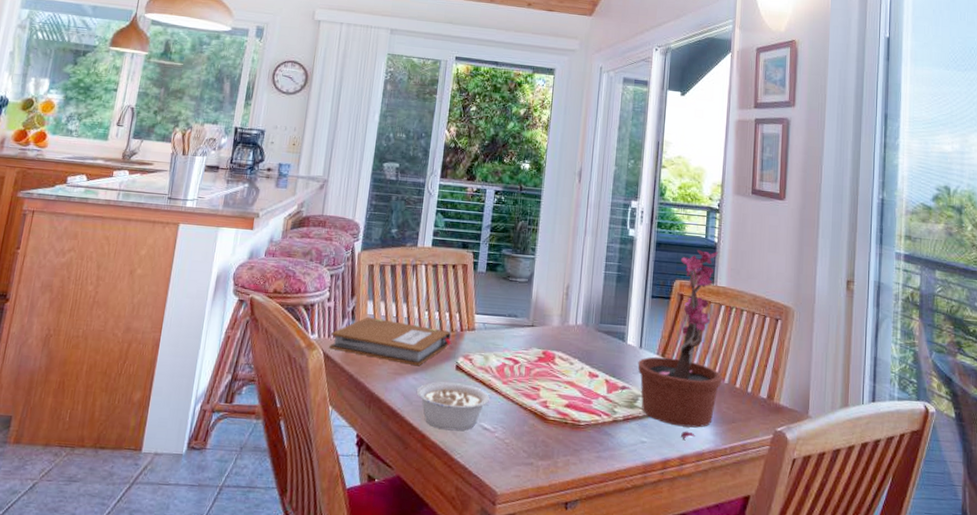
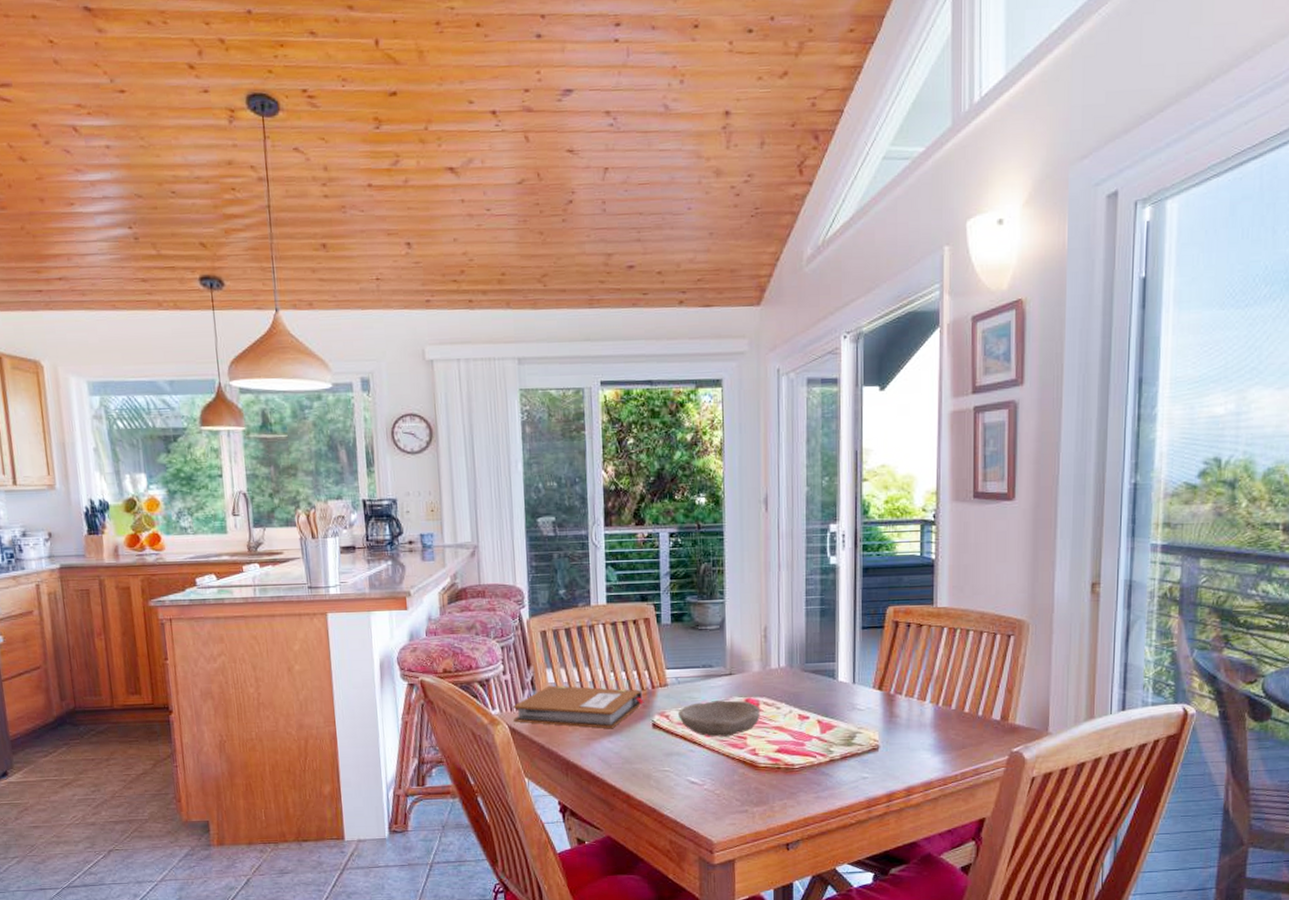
legume: present [416,382,490,431] -> none [614,741,694,788]
bowl: none [480,349,555,386] -> present [677,700,760,737]
potted plant: present [620,250,723,439] -> none [834,569,949,771]

